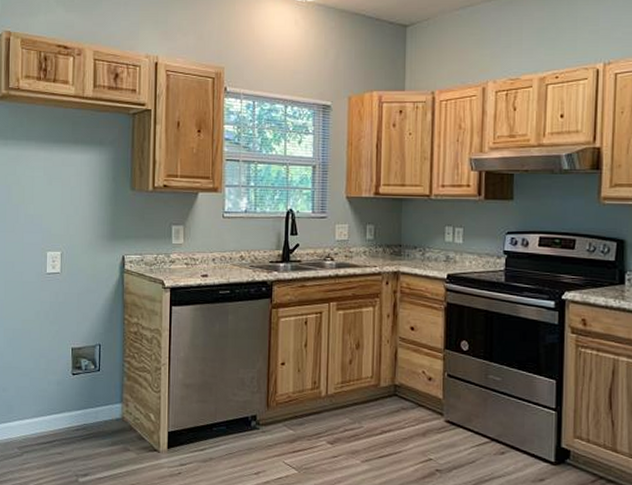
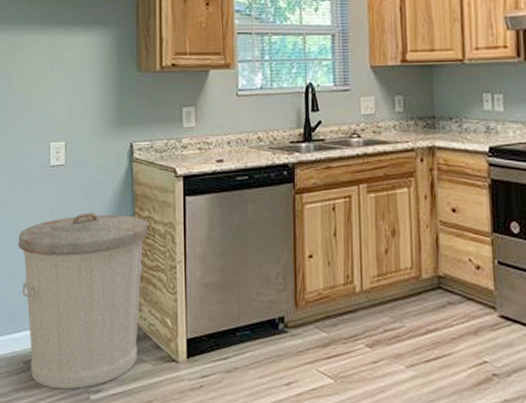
trash can: none [15,317,136,473] -> present [18,213,148,390]

